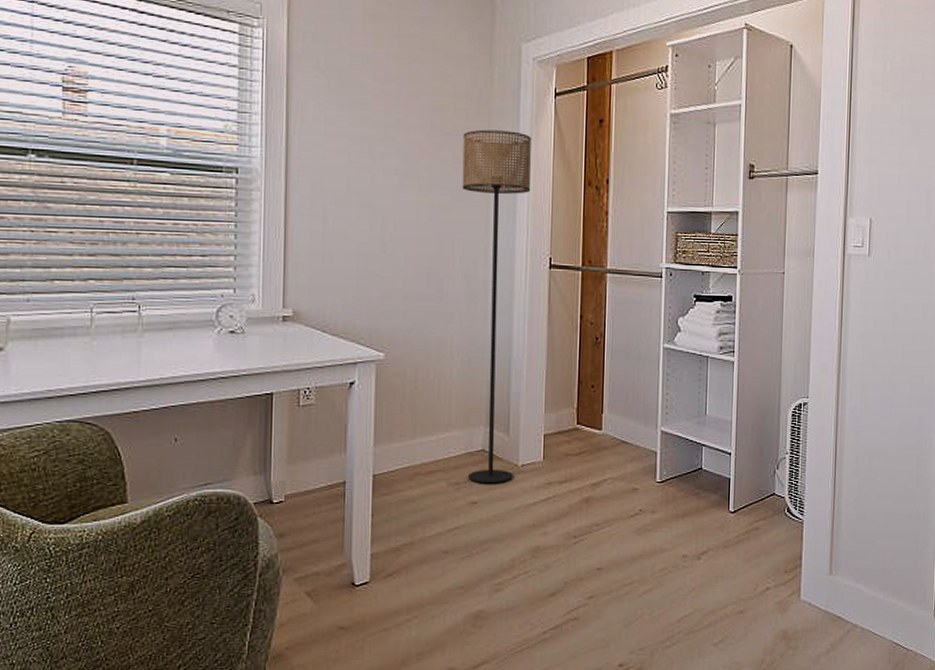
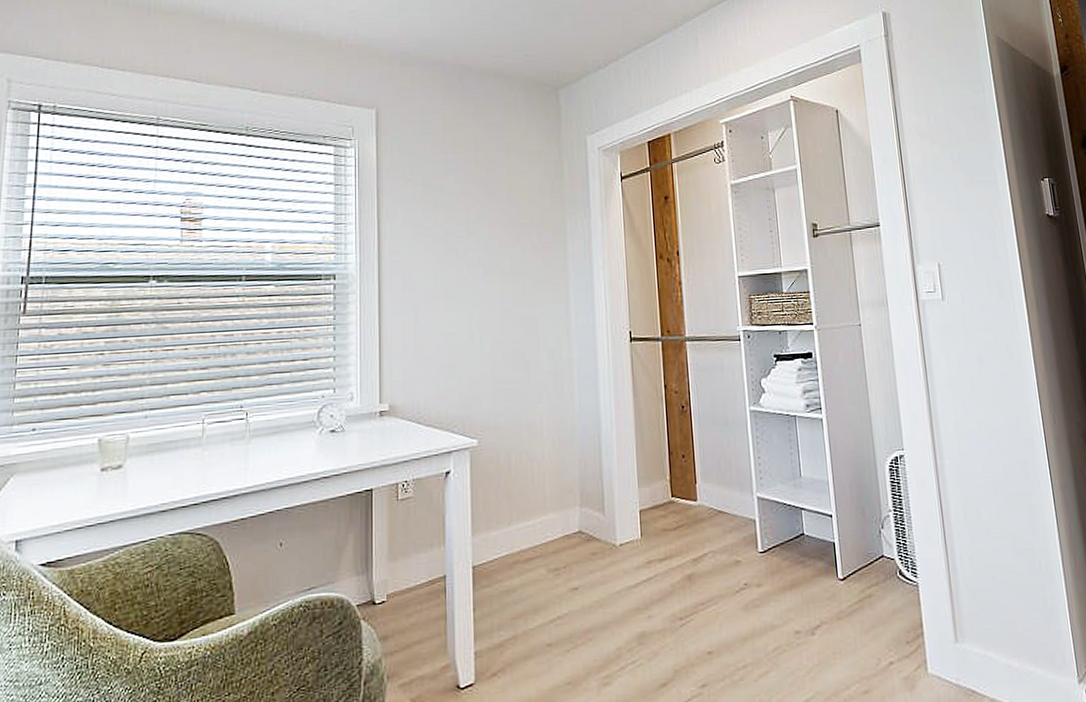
floor lamp: present [462,129,531,484] -> none [539,215,612,568]

